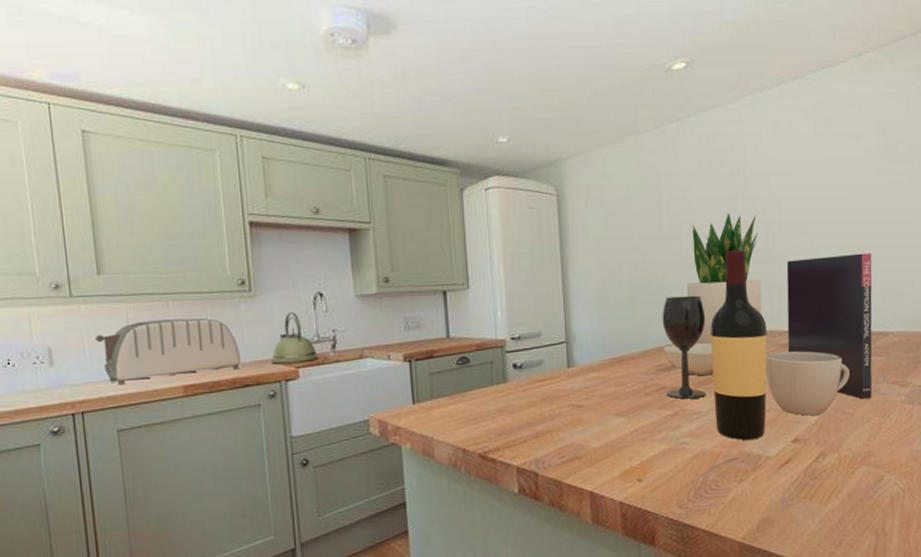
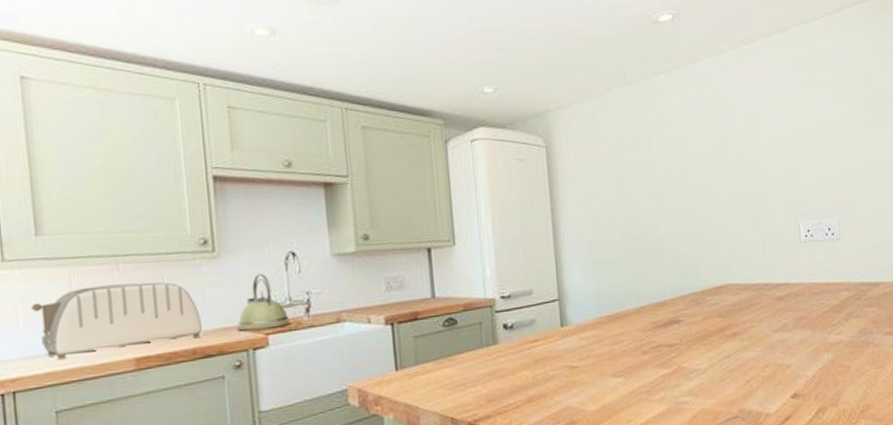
wine glass: present [662,295,706,399] -> none [656,248,704,357]
bowl: present [662,342,714,376] -> none [658,297,711,332]
planter: present [686,214,762,345] -> none [680,165,757,299]
wine bottle: present [710,250,768,441] -> none [705,202,765,398]
cup: present [765,351,850,416] -> none [761,303,845,370]
book: present [786,252,872,399] -> none [778,203,867,351]

